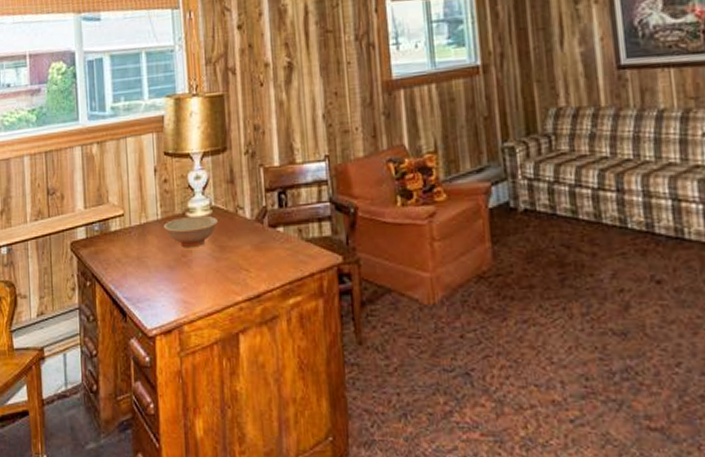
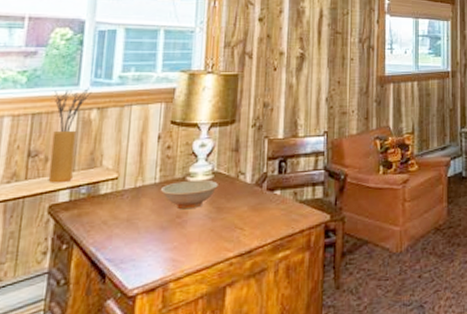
vase: none [60,121,90,221] -> present [48,87,92,183]

